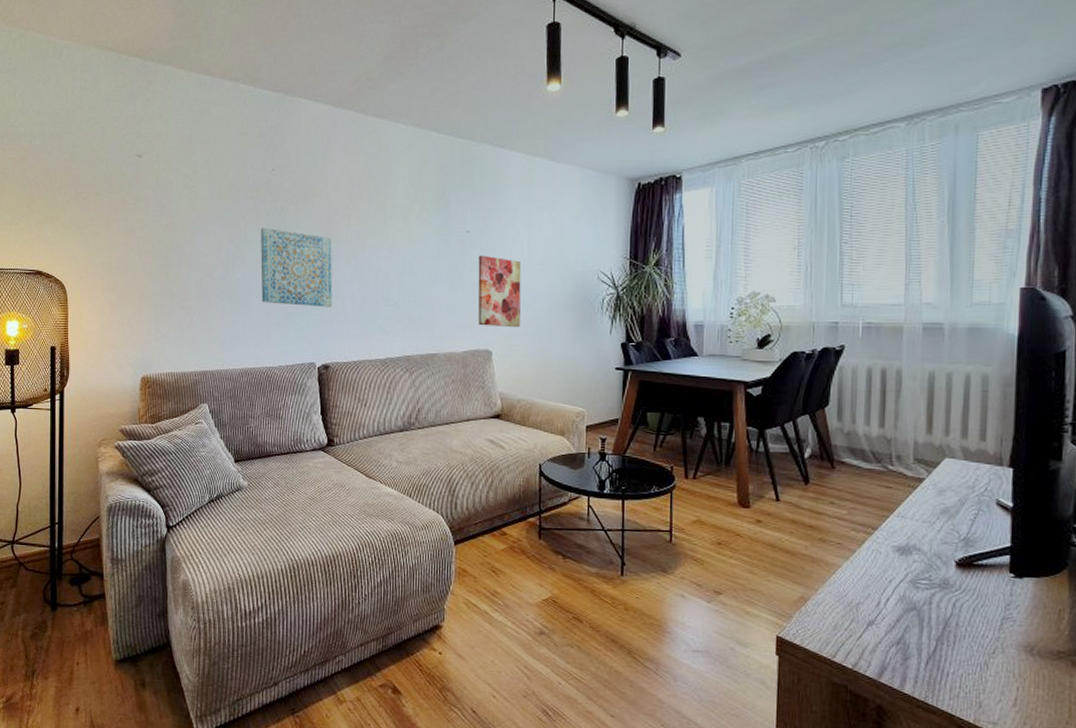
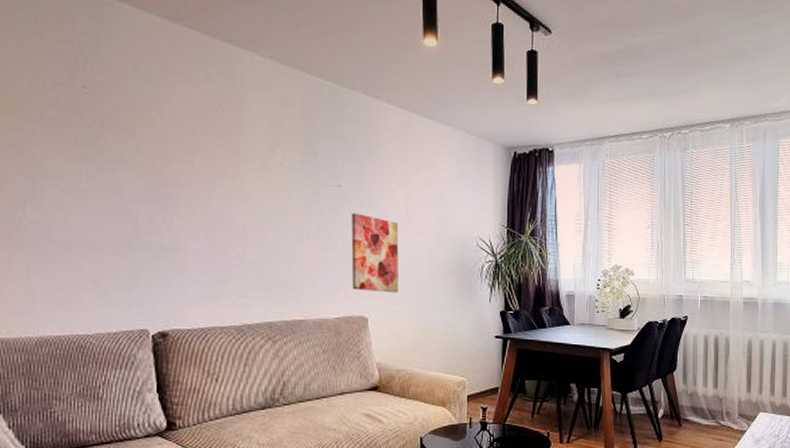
wall art: present [260,227,333,307] -> none [65,158,171,263]

